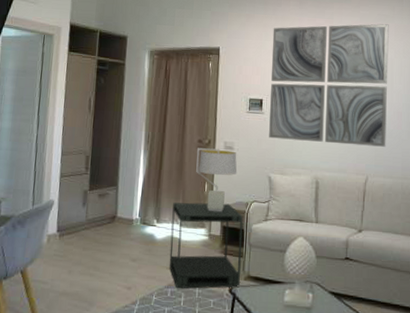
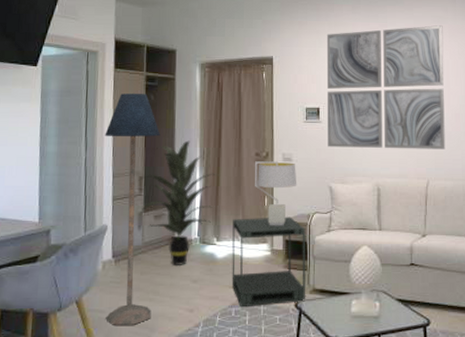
floor lamp: none [48,75,109,298] -> present [105,93,161,325]
indoor plant: none [85,124,163,245] -> present [138,140,219,267]

